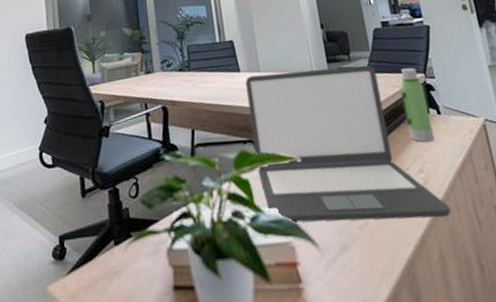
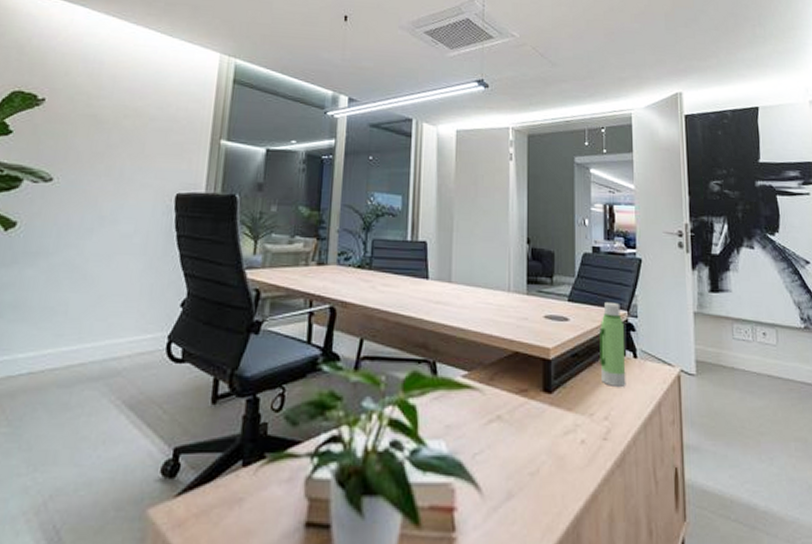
laptop: present [245,65,450,223] -> none [428,286,628,472]

